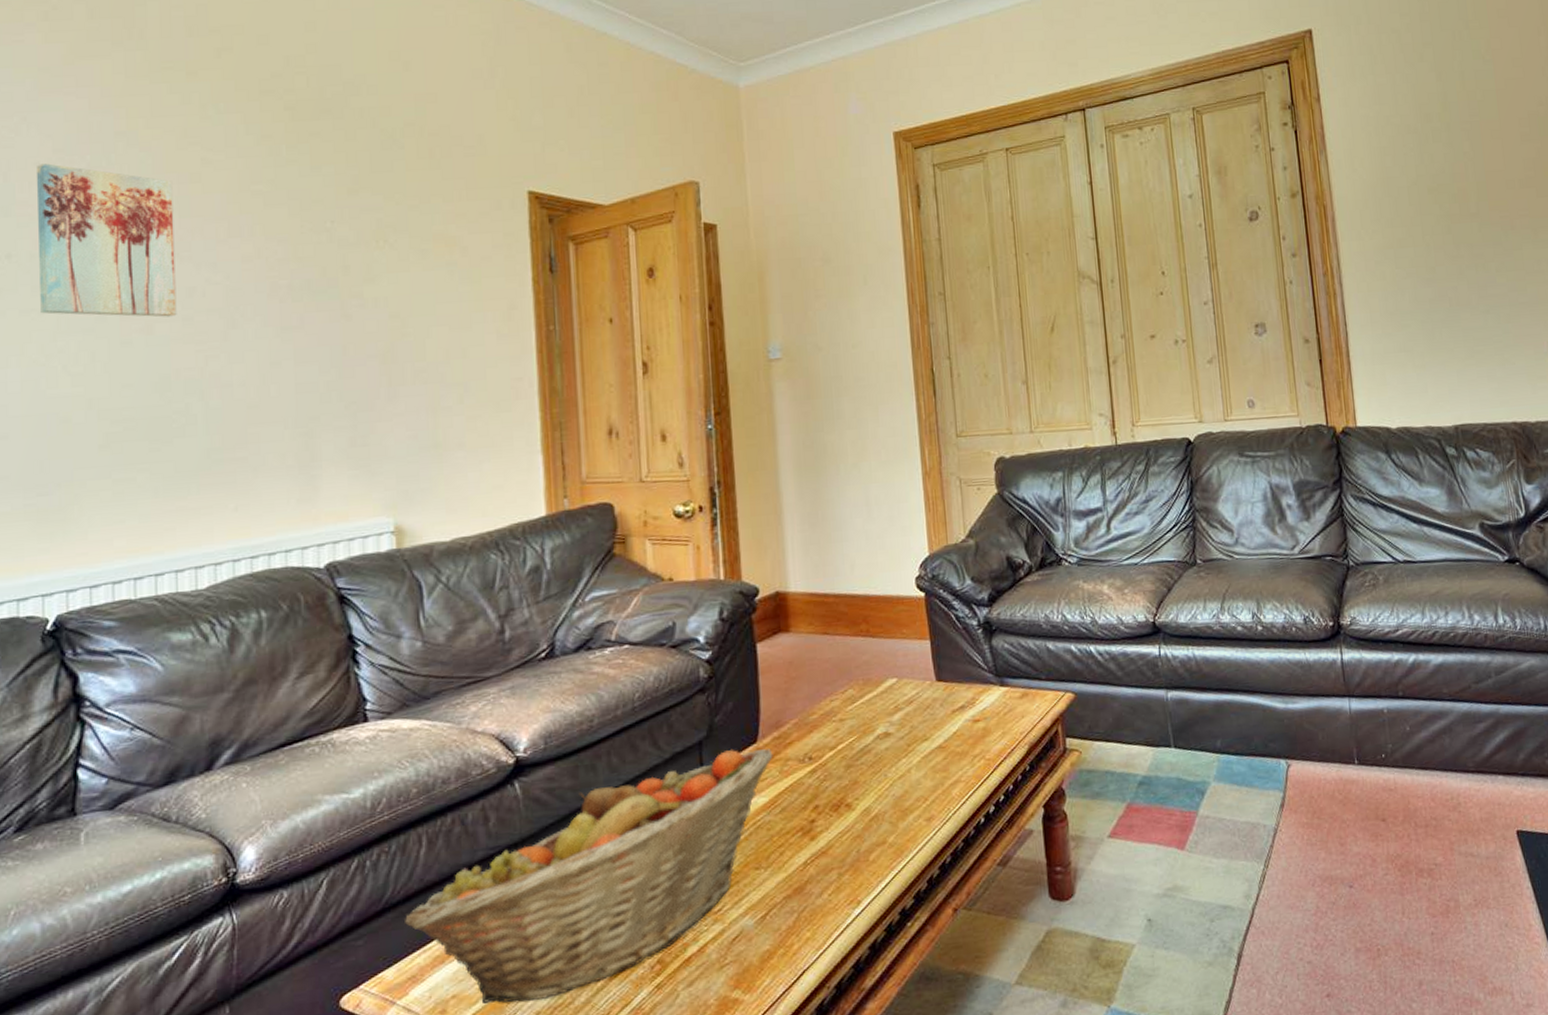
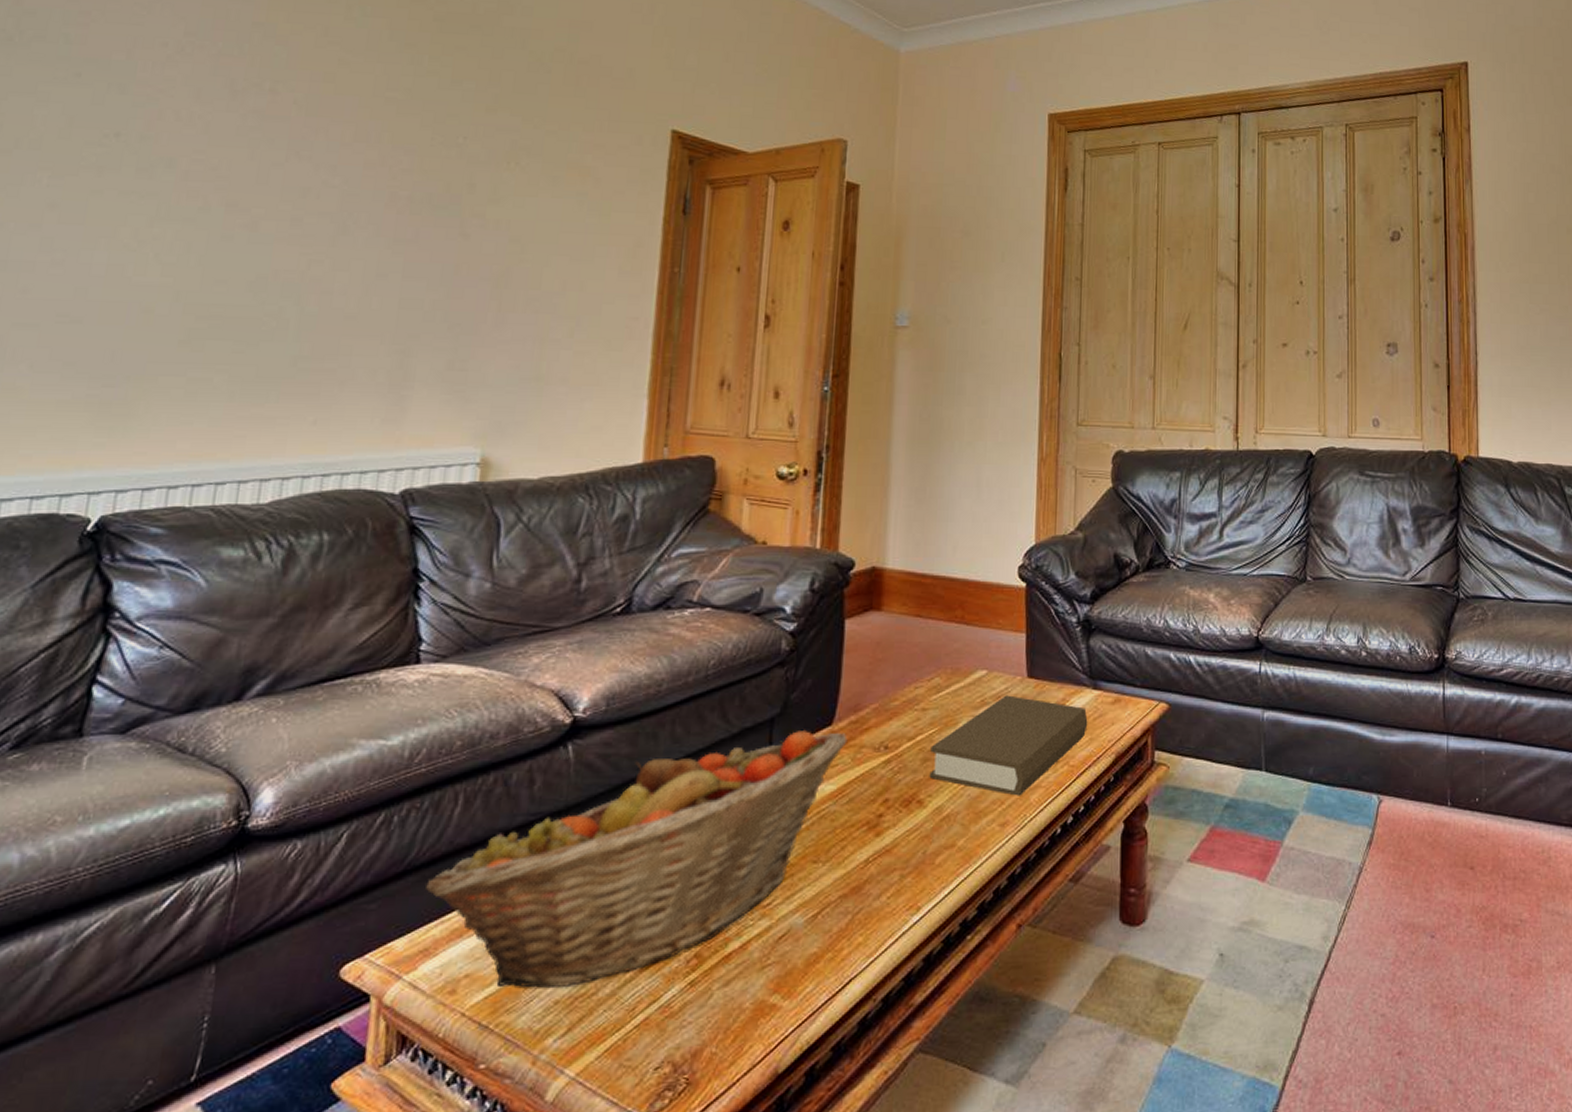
wall art: present [35,163,177,317] -> none [141,45,305,216]
book: none [852,699,999,792] -> present [929,695,1088,796]

